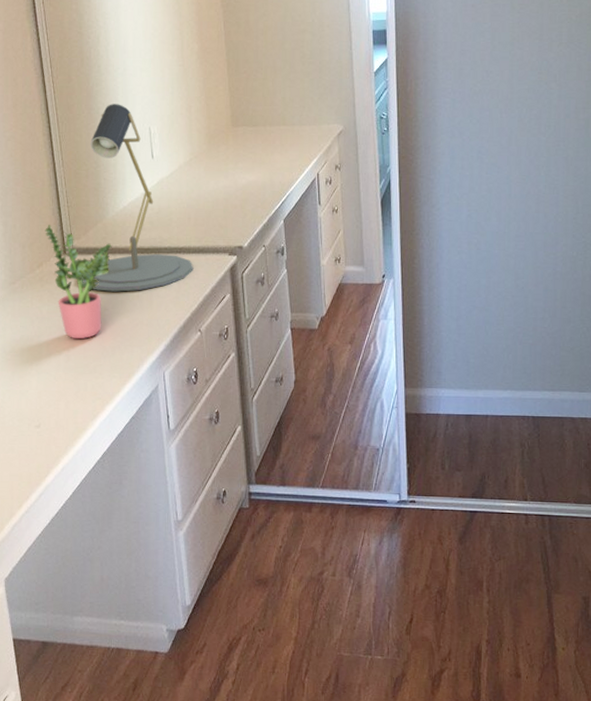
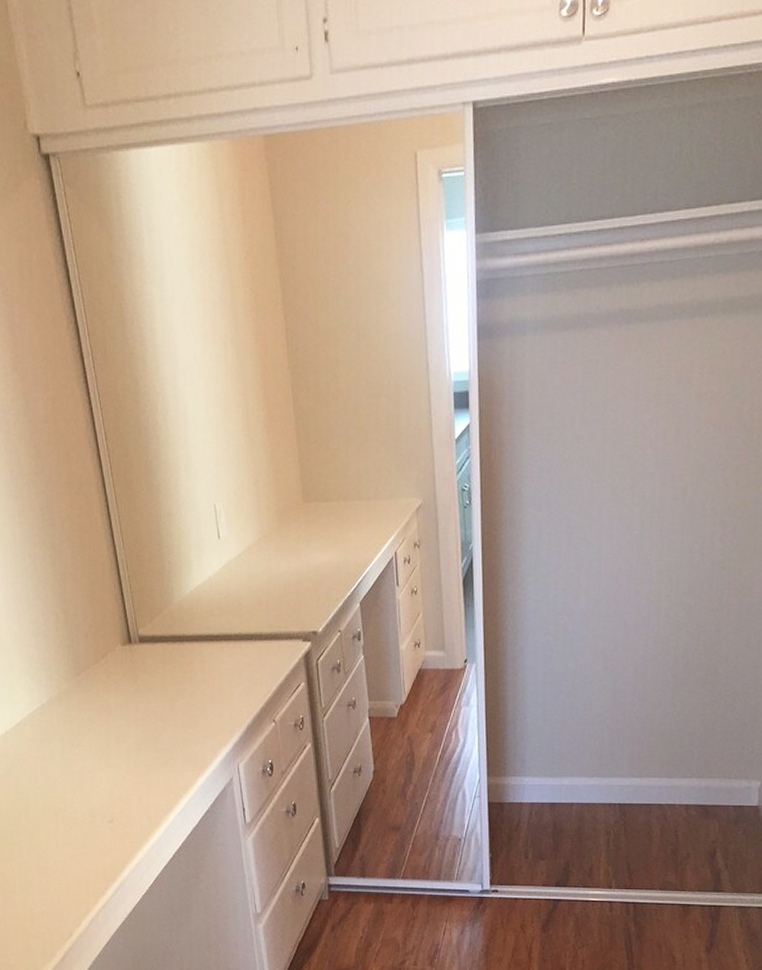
potted plant: present [45,225,112,340] -> none [108,612,179,732]
desk lamp: present [80,104,194,292] -> none [147,479,266,682]

